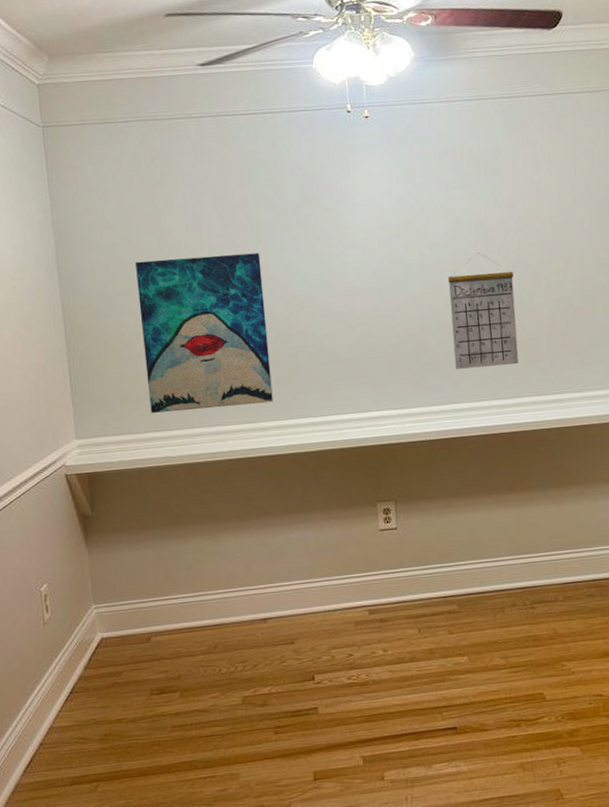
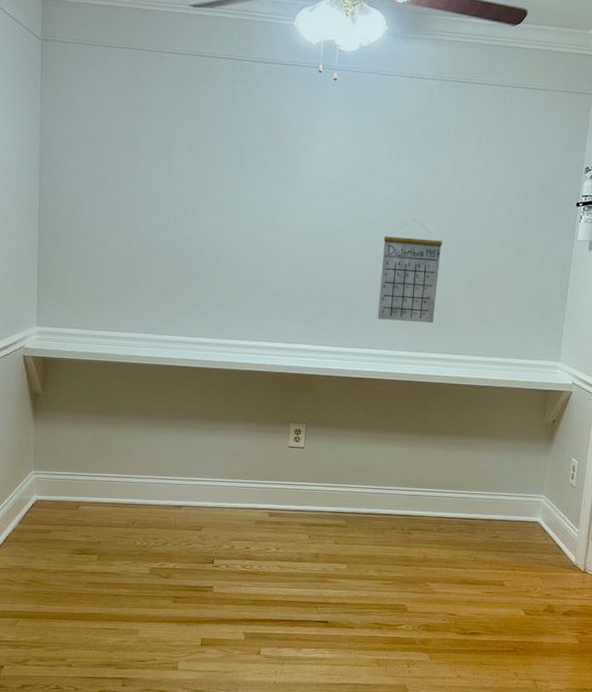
wall art: present [135,253,273,413] -> none [105,177,221,322]

